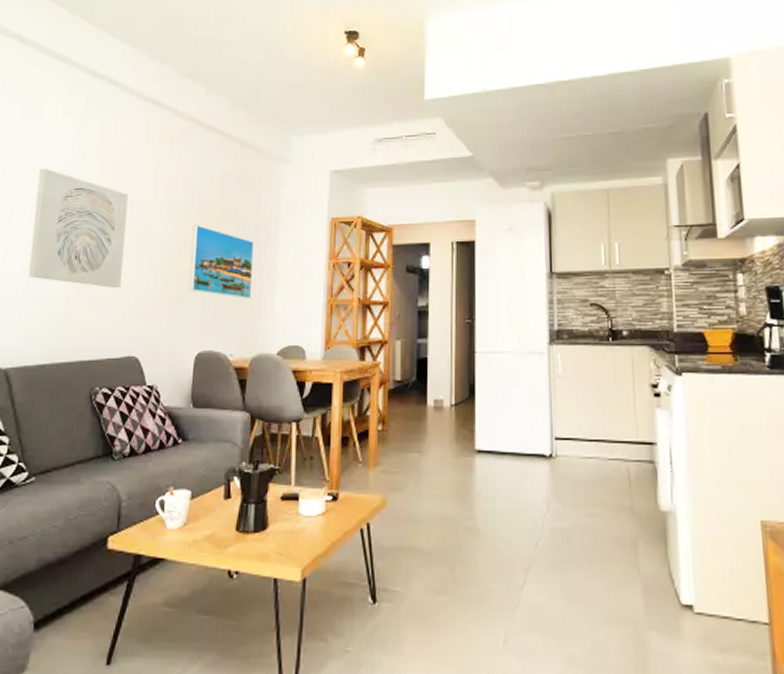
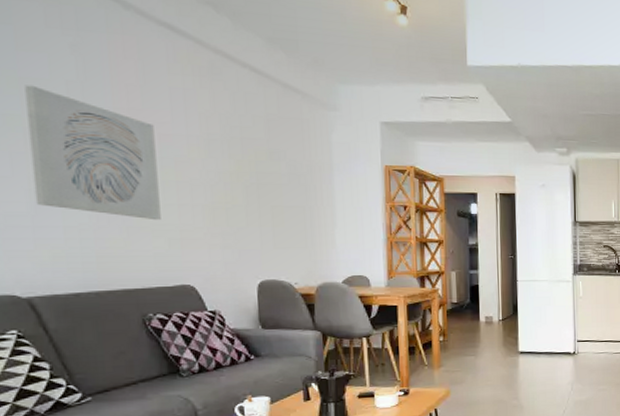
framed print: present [189,225,255,299] -> none [239,162,312,234]

